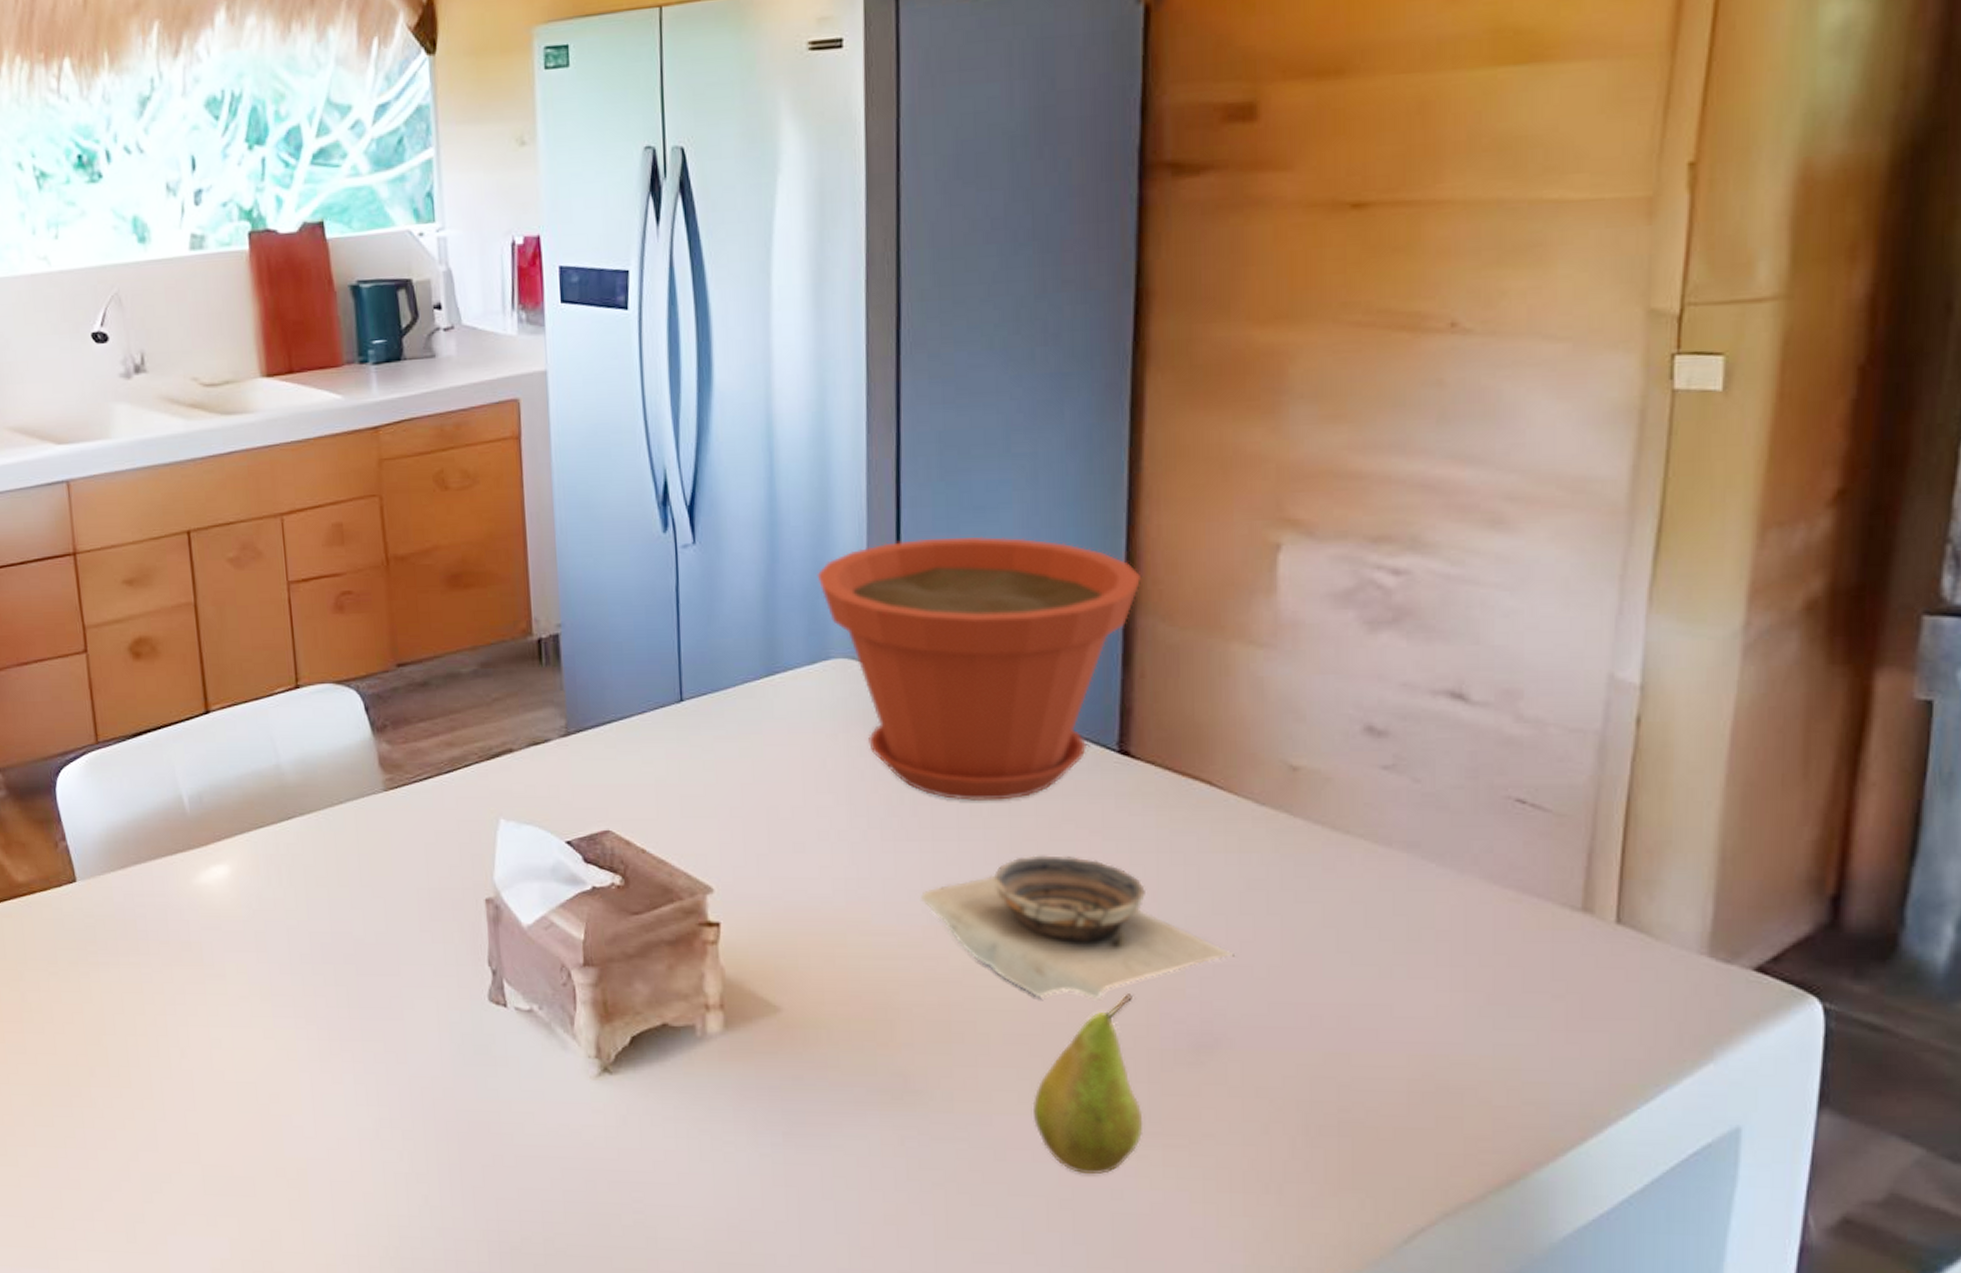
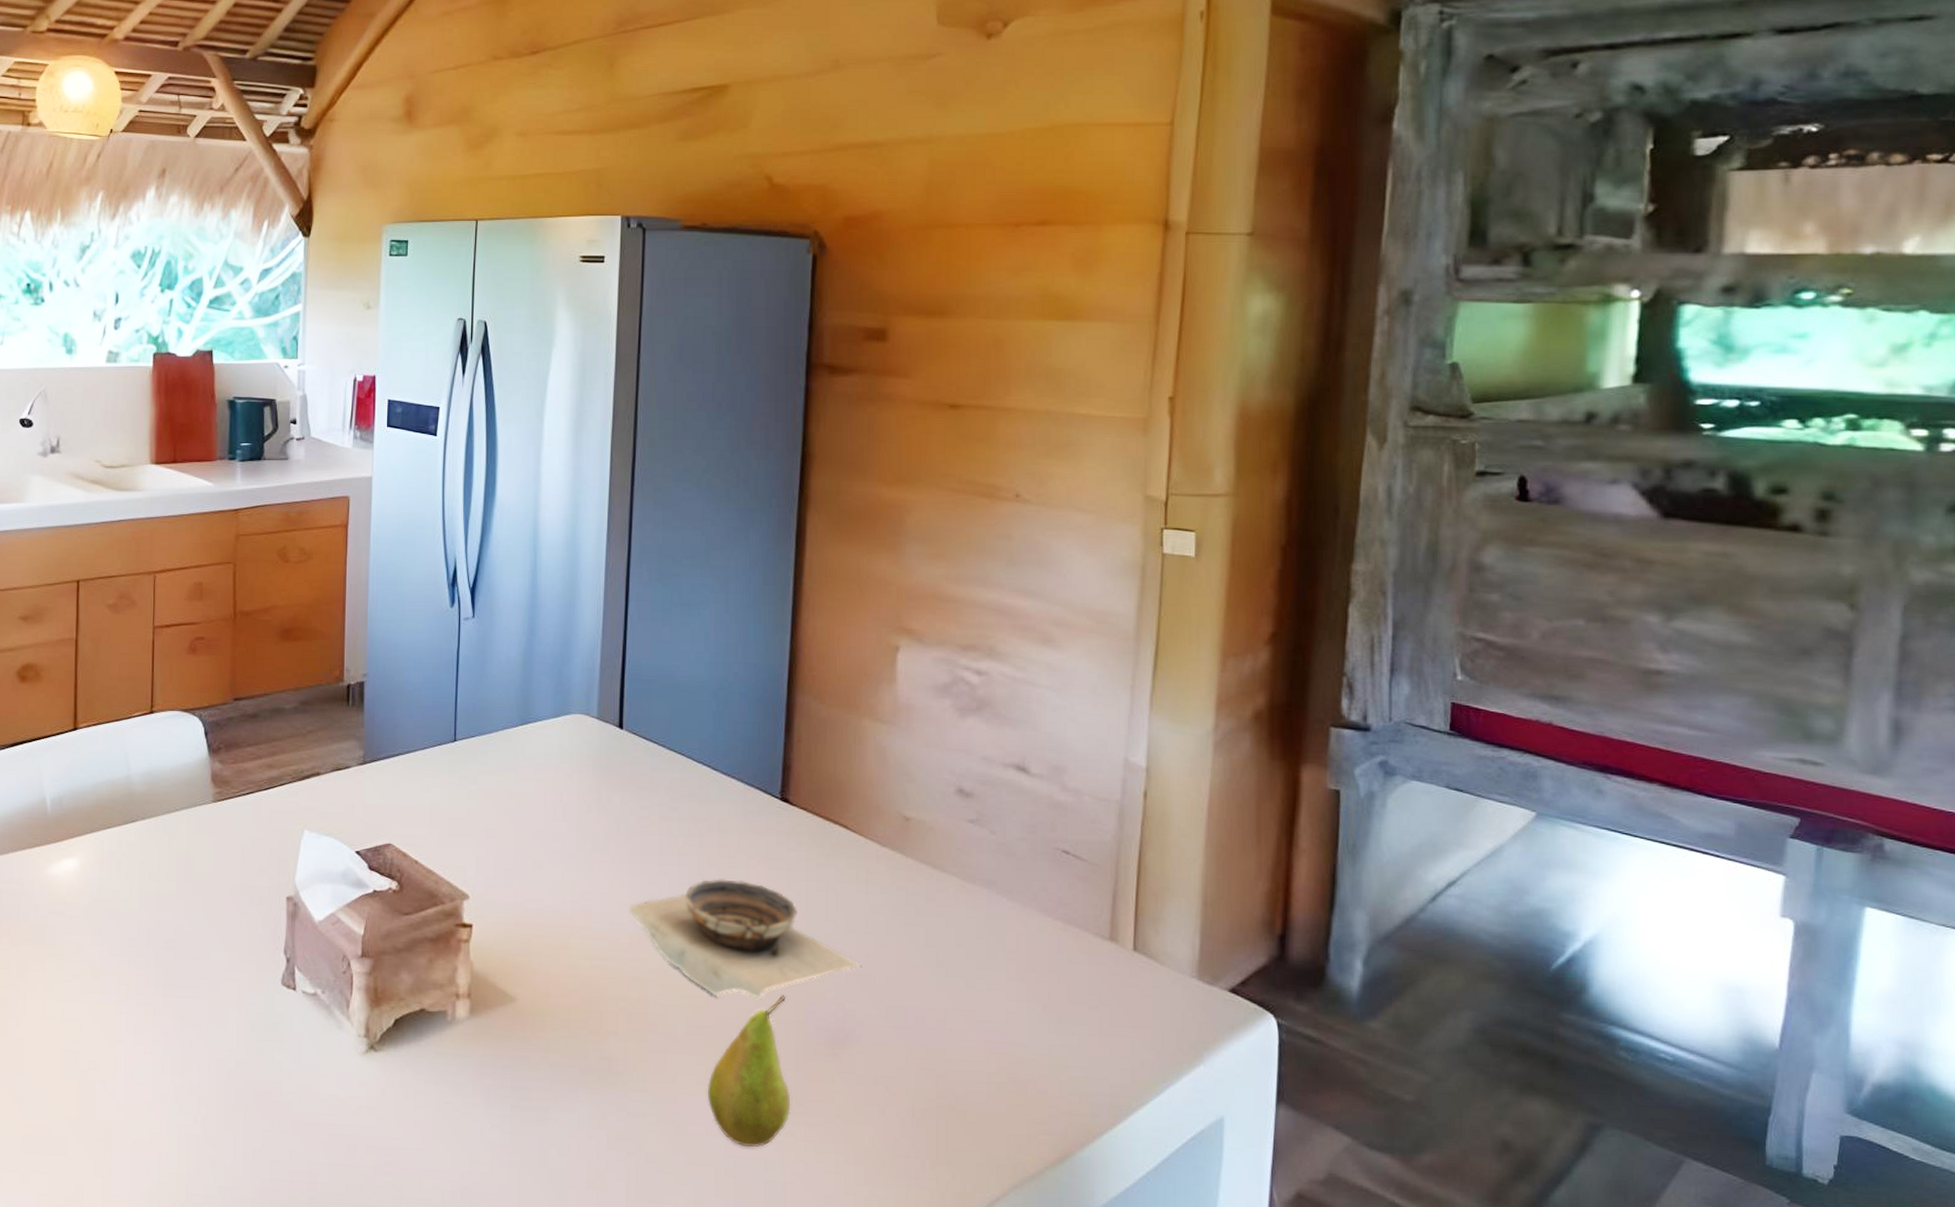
plant pot: present [817,536,1142,801] -> none [564,624,801,834]

